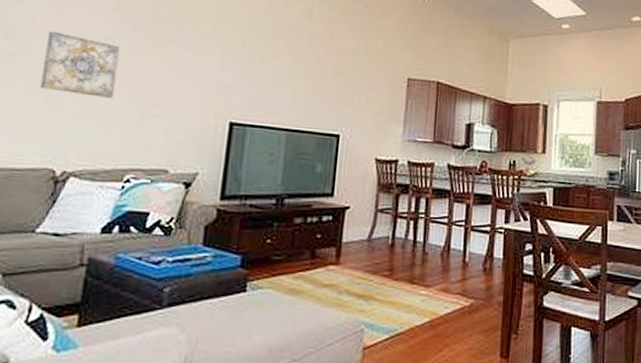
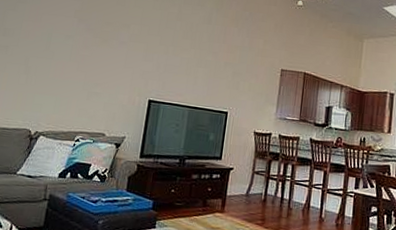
wall art: present [40,30,121,98] -> none [24,31,77,80]

